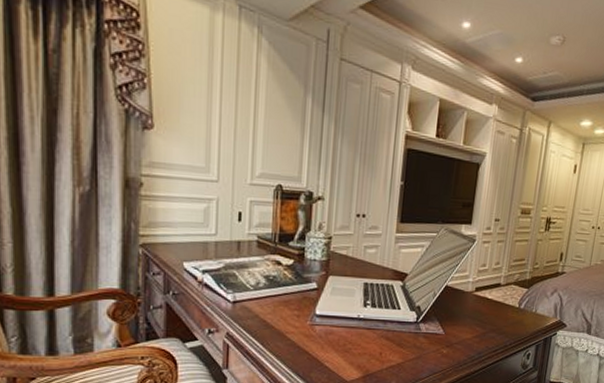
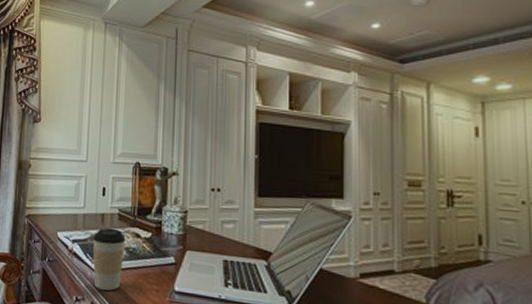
coffee cup: none [227,256,265,320] -> present [92,228,126,291]

